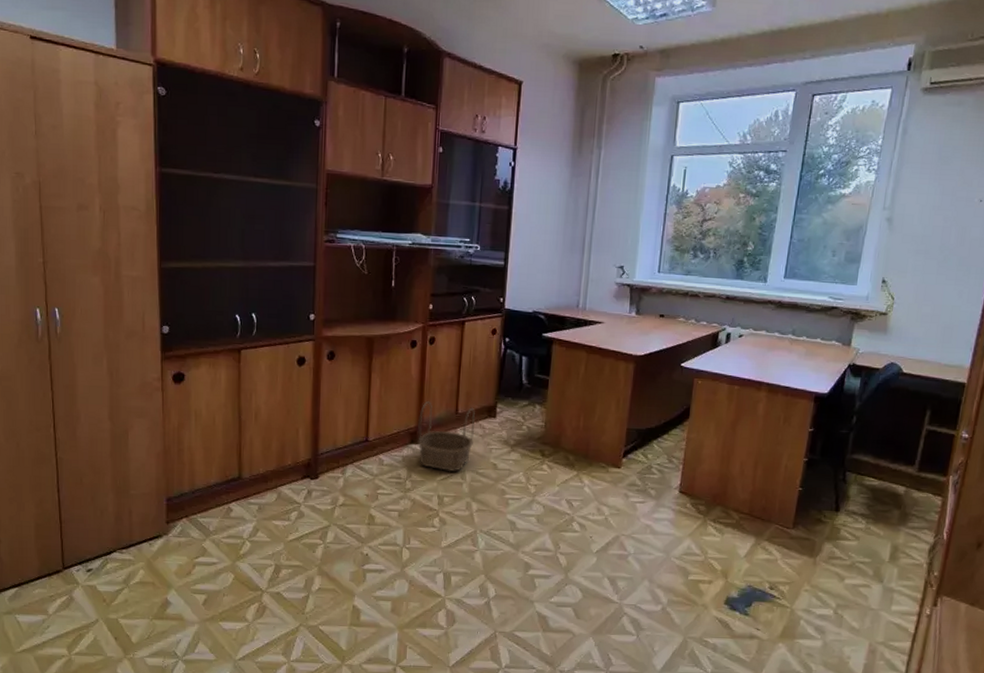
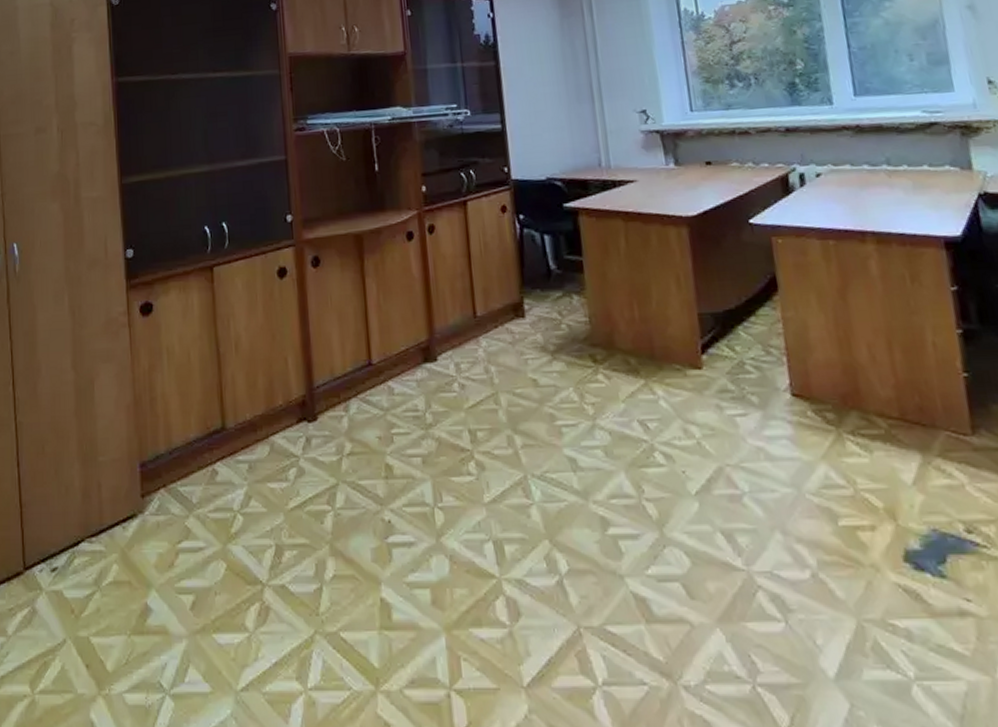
basket: present [417,400,475,472] -> none [429,304,502,396]

